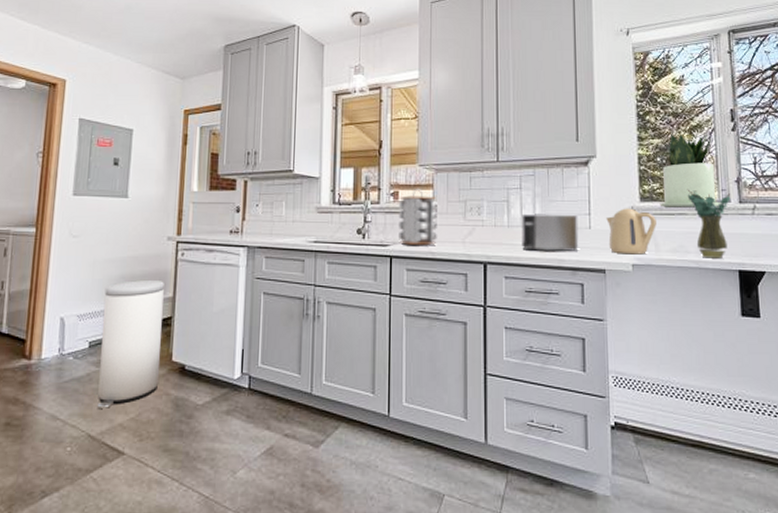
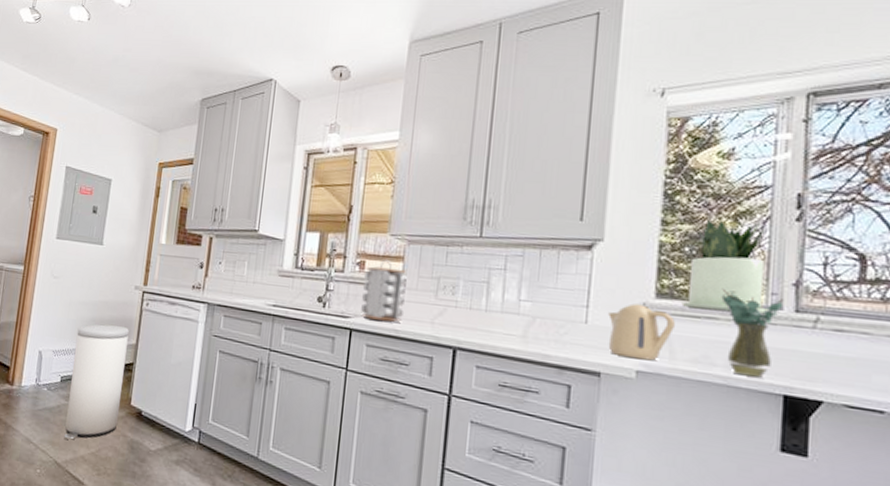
toaster: present [521,215,579,252] -> none [499,299,573,348]

